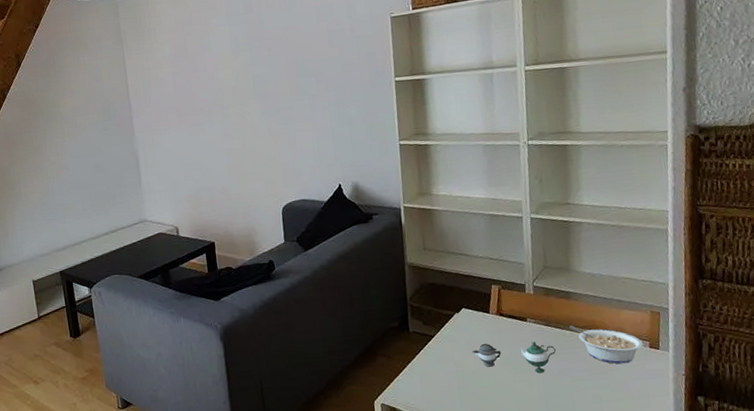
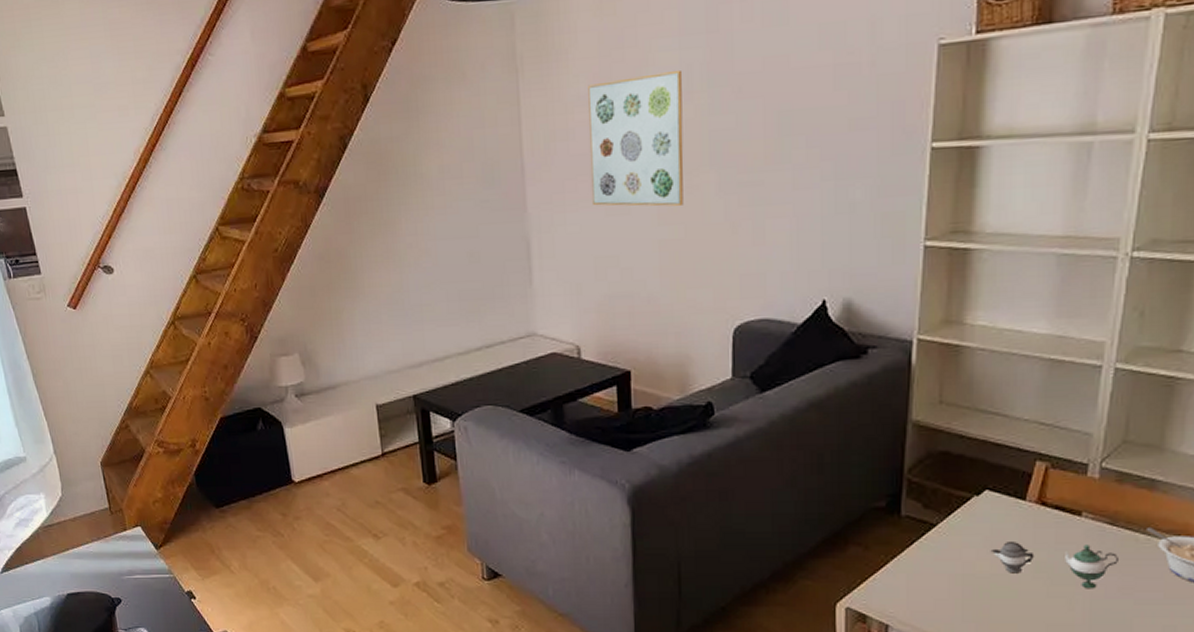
wall art: none [170,37,240,129] -> present [588,69,684,207]

